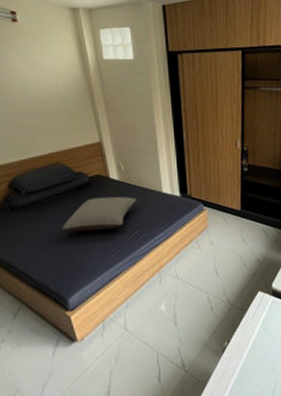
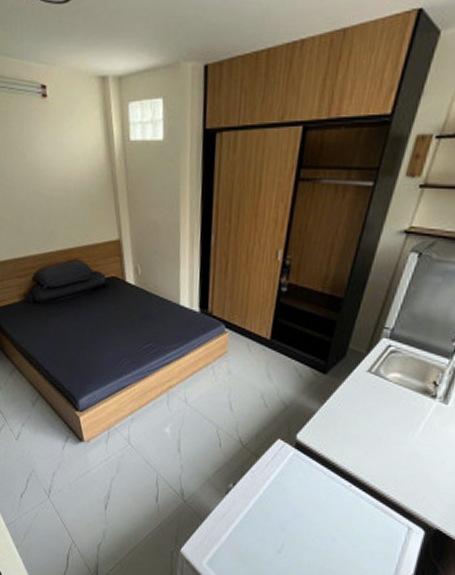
pillow: present [62,196,137,232] -> none [77,301,152,337]

